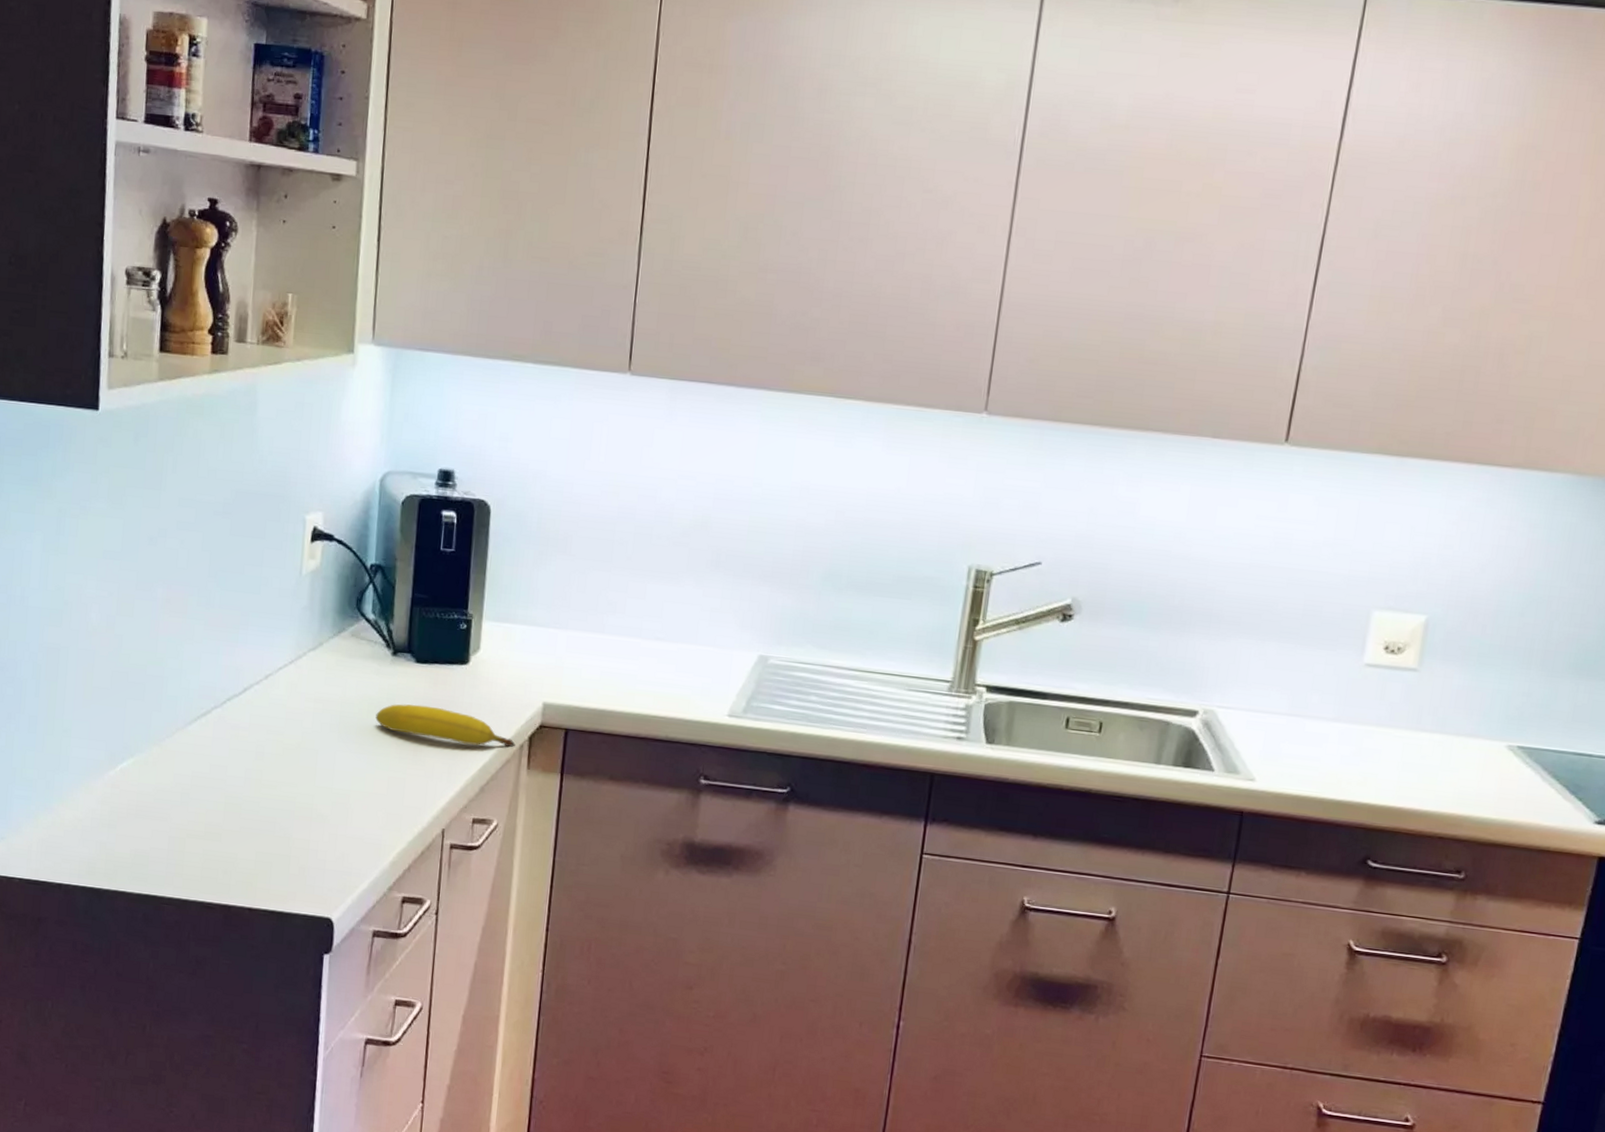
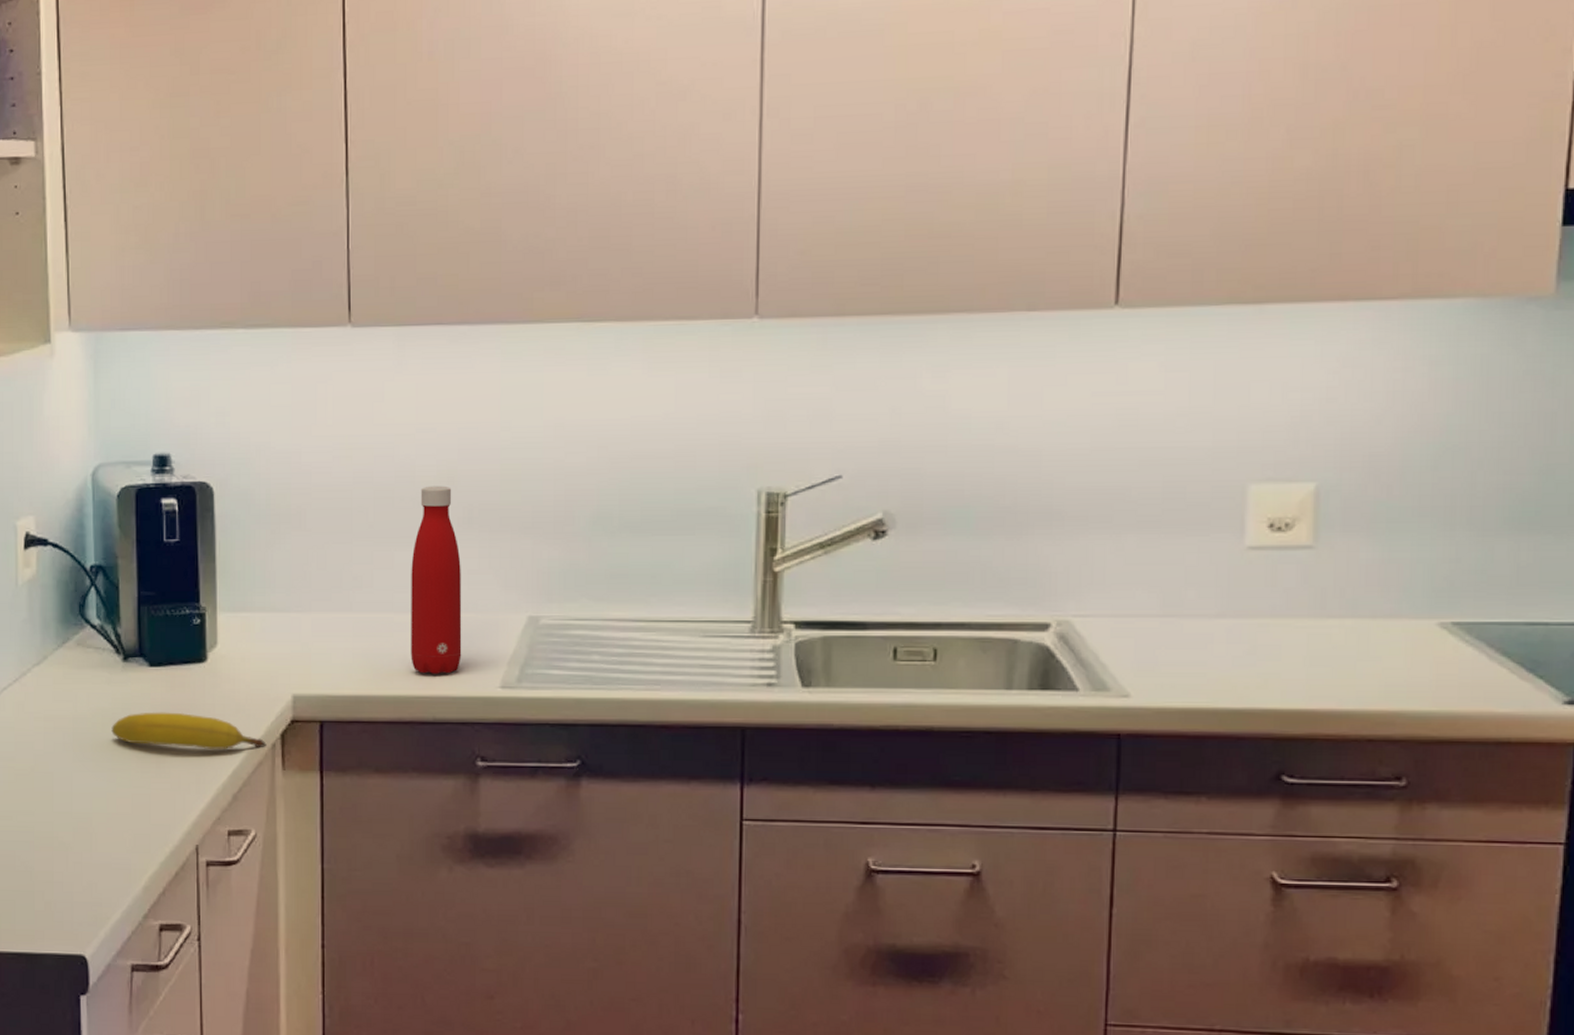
bottle: none [652,528,706,699] -> present [411,485,462,674]

